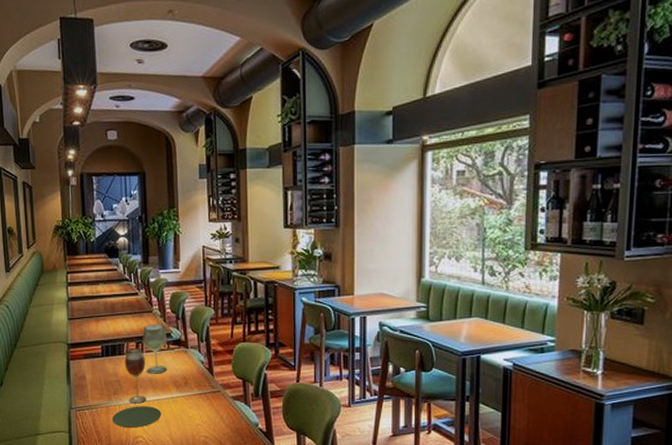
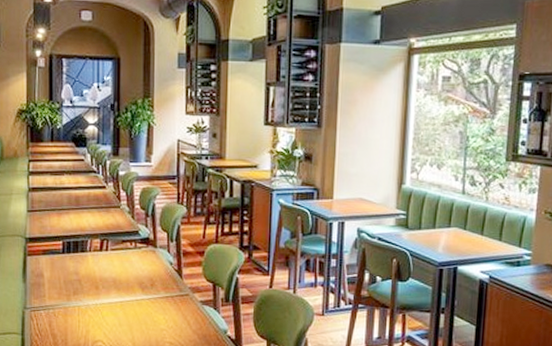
plate: present [112,406,162,428] -> none [71,308,124,332]
wineglass: present [124,347,147,404] -> none [87,244,110,305]
wine glass: present [142,324,168,374] -> none [107,220,135,274]

